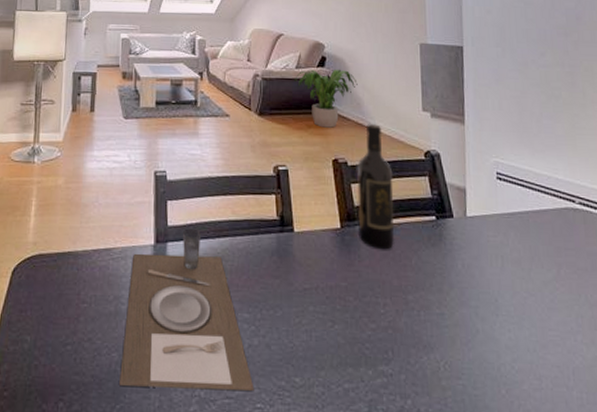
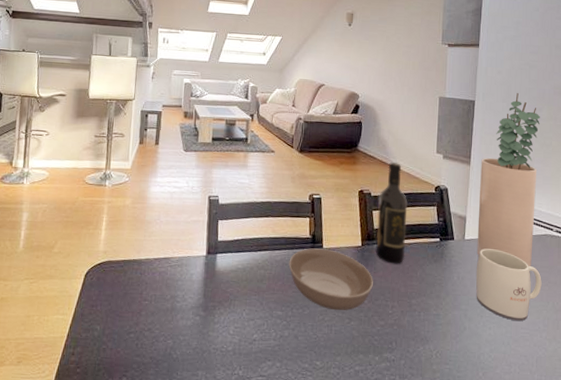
place setting: present [119,228,254,391] -> none [173,243,283,371]
bowl: none [254,232,358,312] -> present [289,248,373,311]
potted plant: present [295,69,356,128] -> none [332,115,384,165]
vase: none [477,35,553,250] -> present [476,93,540,267]
mug: none [484,227,569,320] -> present [475,248,542,321]

